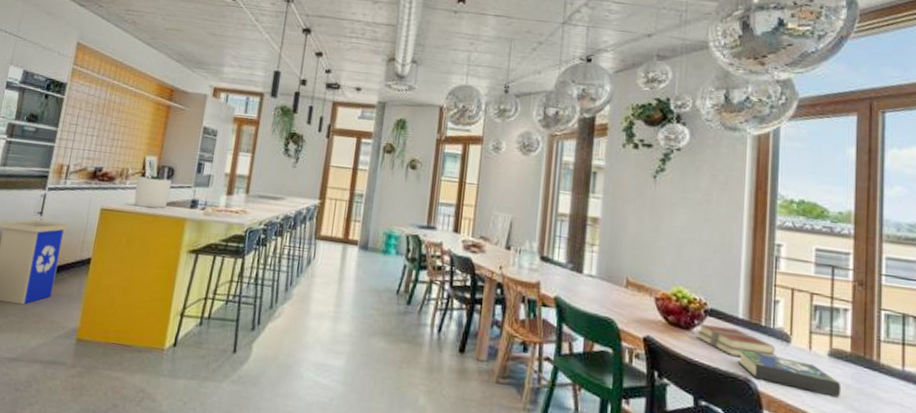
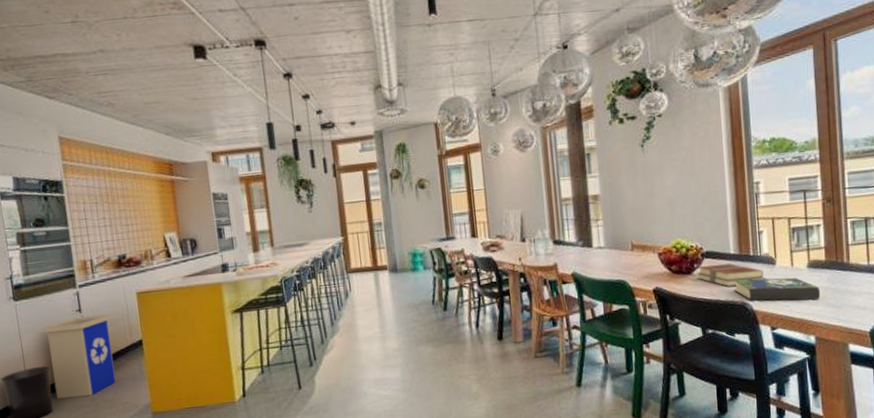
planter: present [134,175,172,209] -> none [162,249,200,283]

